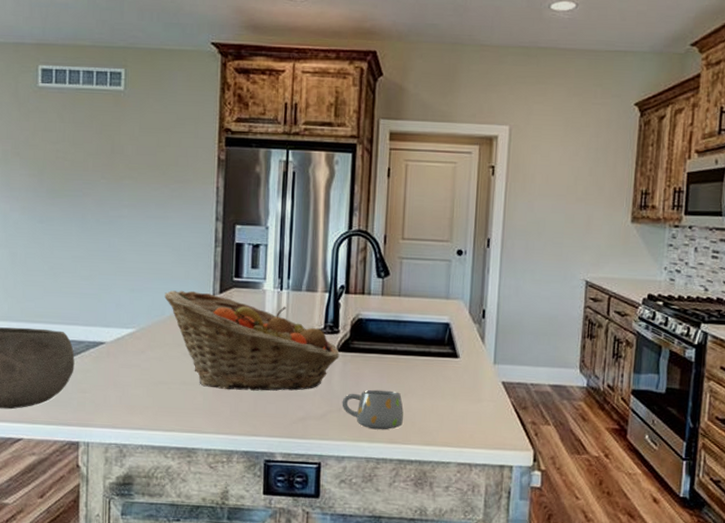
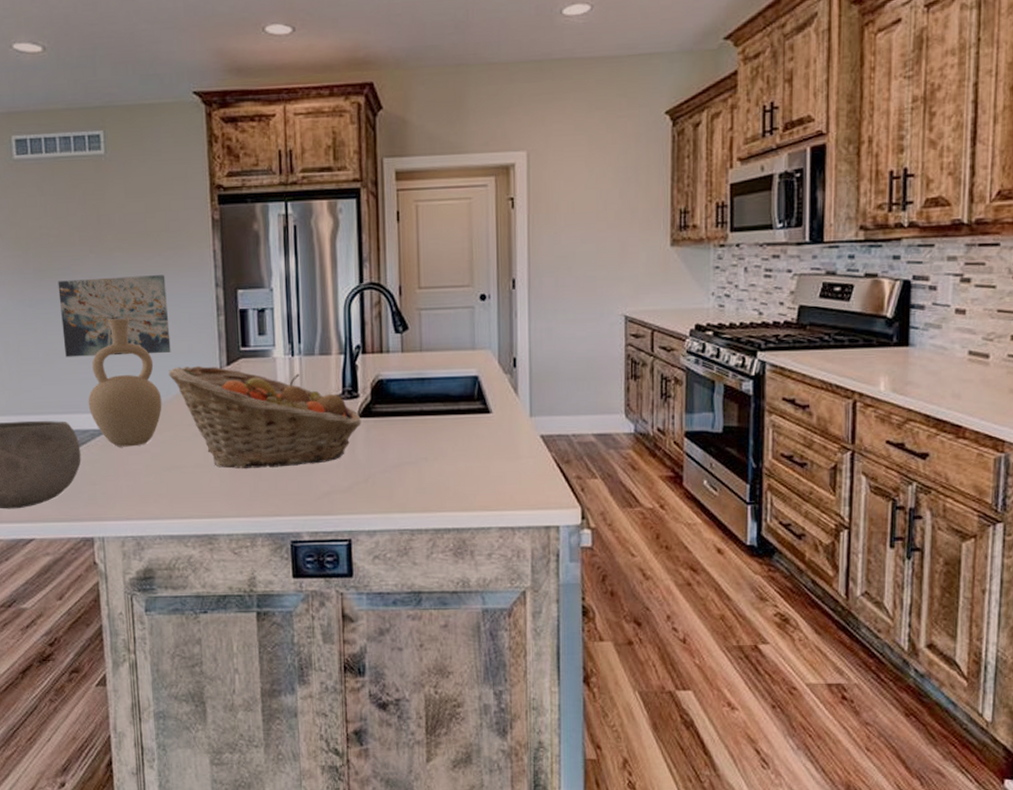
wall art: none [68,201,170,277] -> present [58,275,171,357]
vase: none [86,241,156,360] -> present [88,318,162,447]
mug: present [342,389,404,430] -> none [368,455,437,499]

